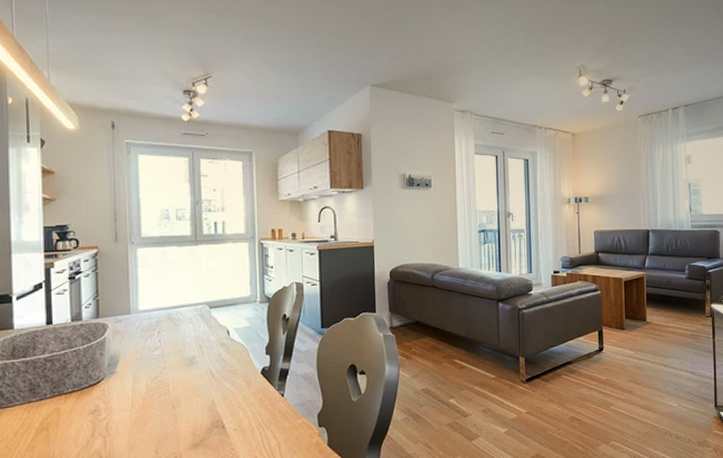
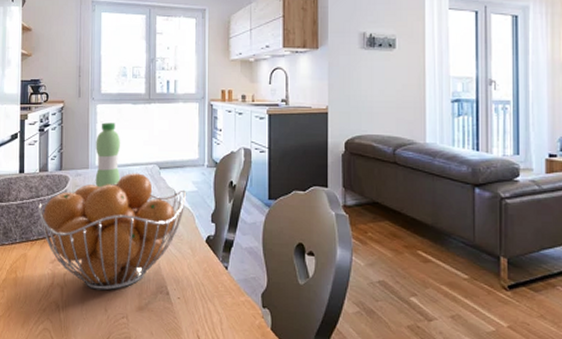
fruit basket: none [72,314,240,435] -> present [38,173,187,291]
water bottle: none [137,266,166,332] -> present [95,122,120,188]

